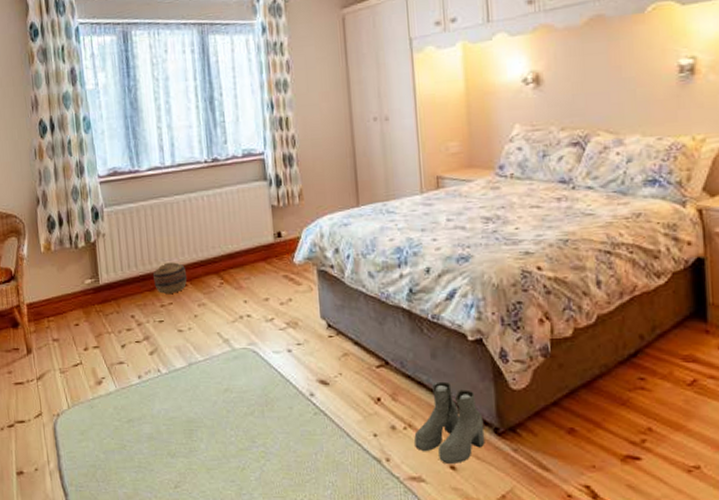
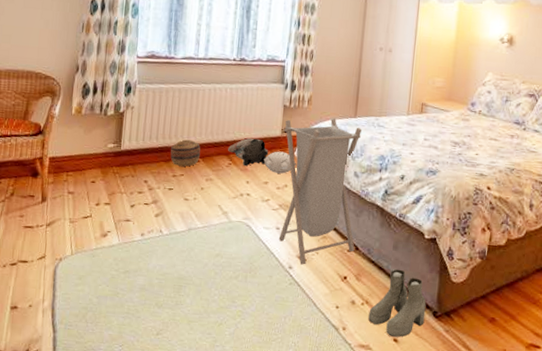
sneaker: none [217,249,264,284] -> present [228,137,269,167]
plush toy: none [259,260,297,287] -> present [263,151,296,174]
laundry hamper: none [276,212,385,390] -> present [278,119,362,265]

